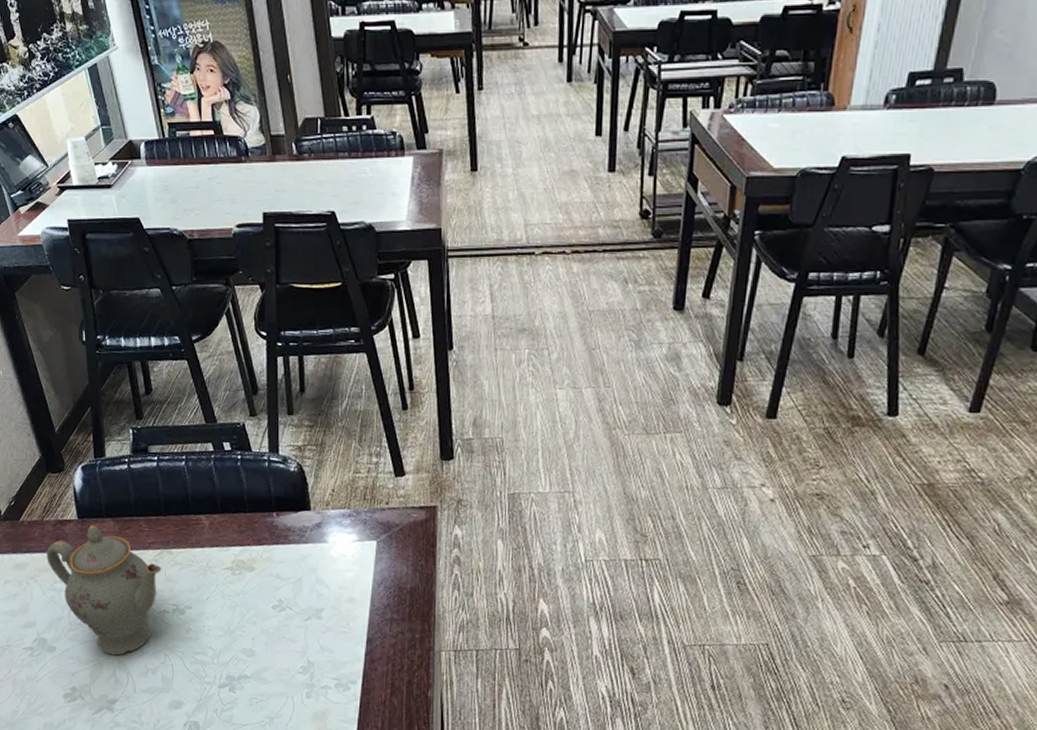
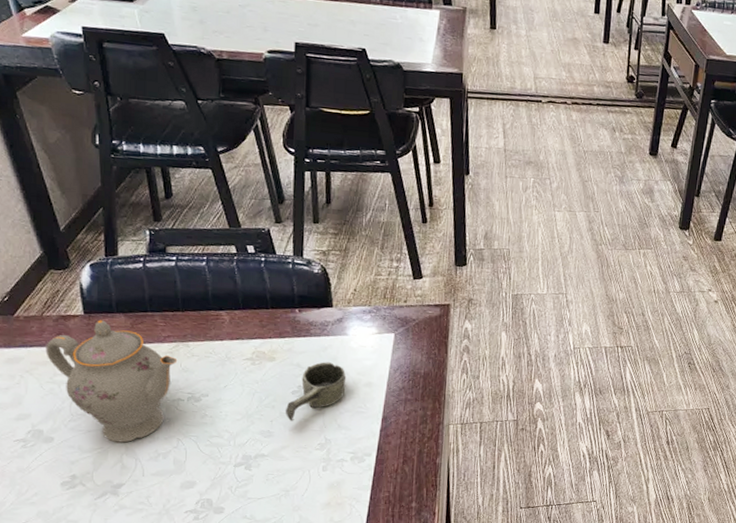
cup: none [267,573,328,640] -> present [286,362,347,421]

